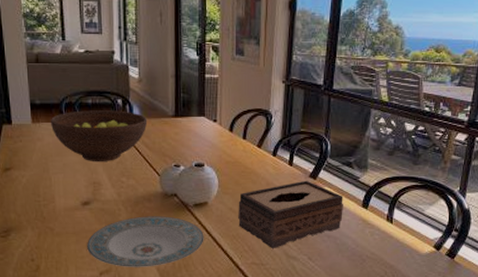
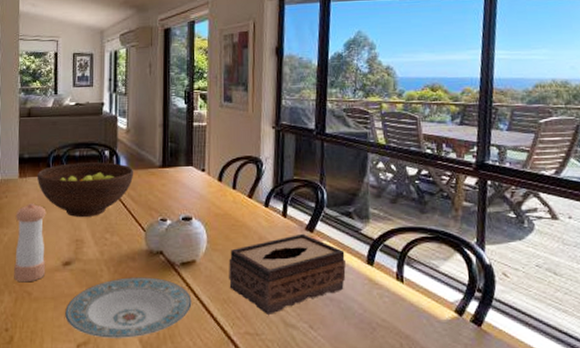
pepper shaker: none [31,148,66,220] -> present [14,203,46,283]

